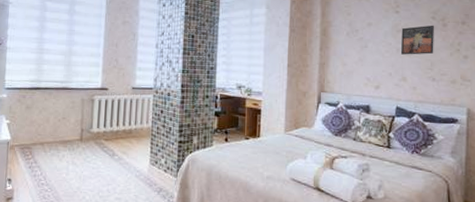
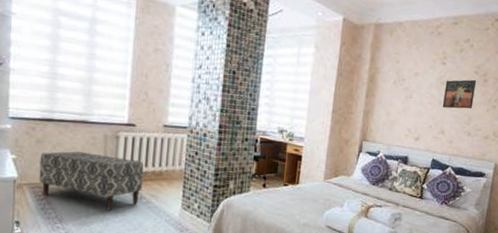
bench: none [27,115,116,168] -> present [38,151,144,211]

